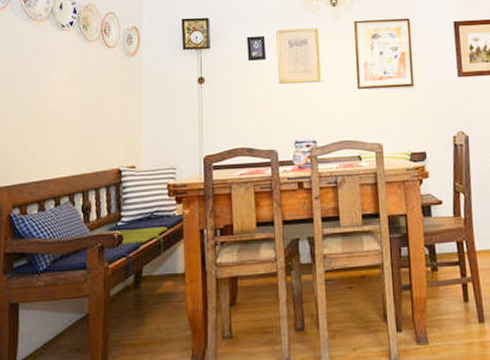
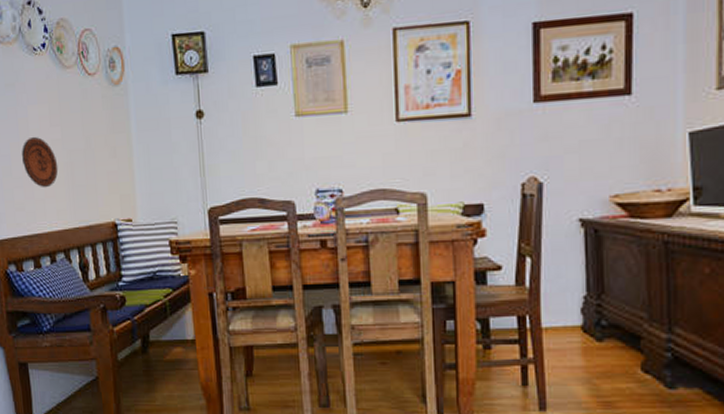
decorative plate: none [39,95,72,140] -> present [22,136,59,188]

